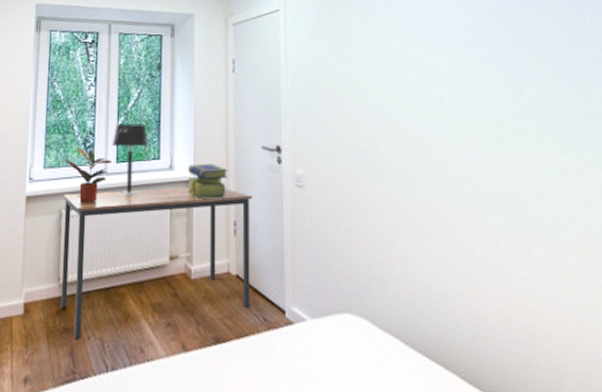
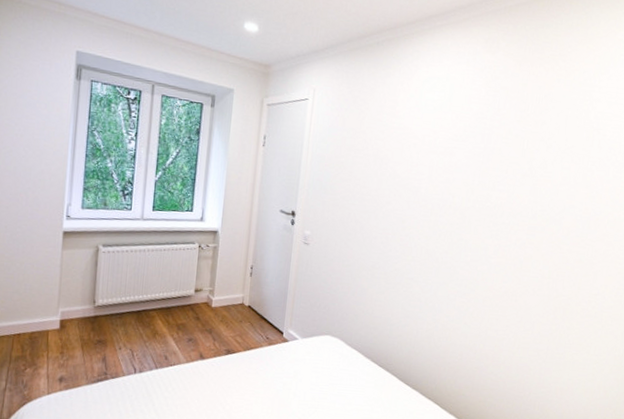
desk: present [60,188,252,340] -> none [95,232,268,350]
potted plant: present [67,147,112,203] -> none [105,193,149,242]
table lamp: present [112,124,149,195] -> none [149,177,184,239]
stack of books: present [187,163,227,200] -> none [214,218,250,248]

